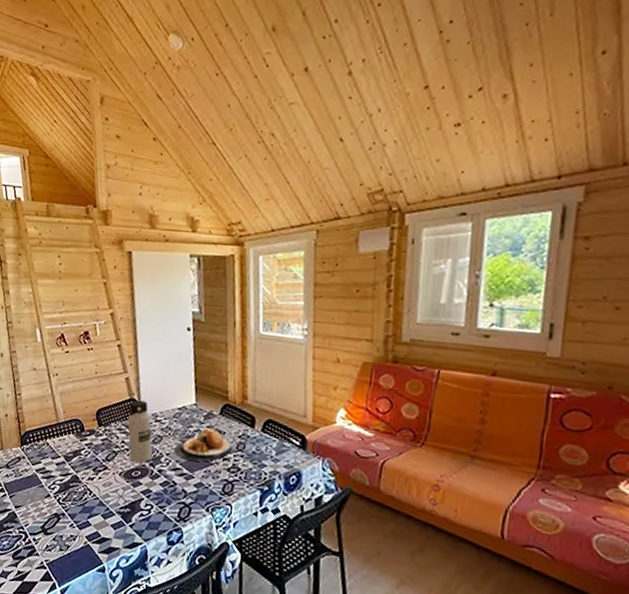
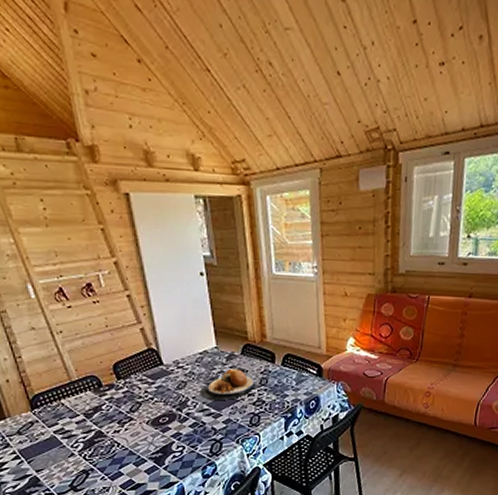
water bottle: present [127,400,153,463] -> none [148,349,178,409]

